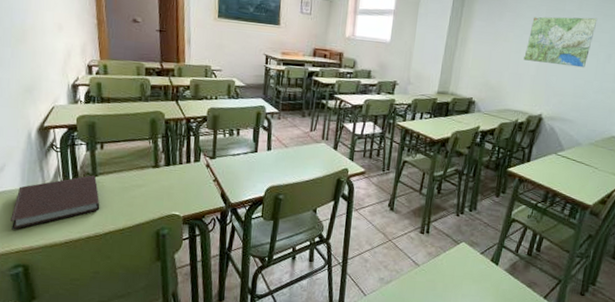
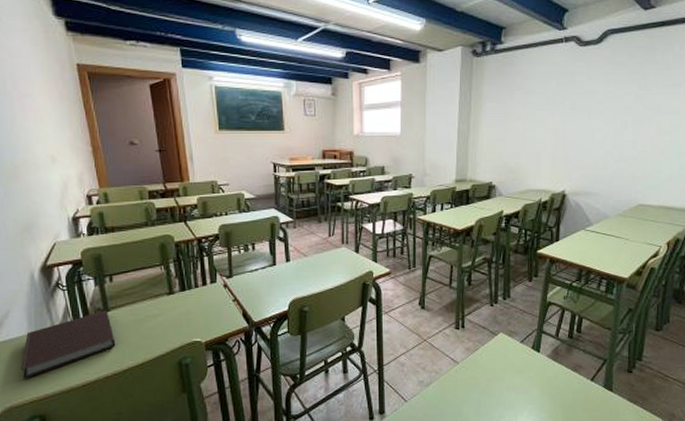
road map: present [524,16,598,68] -> none [539,86,609,138]

